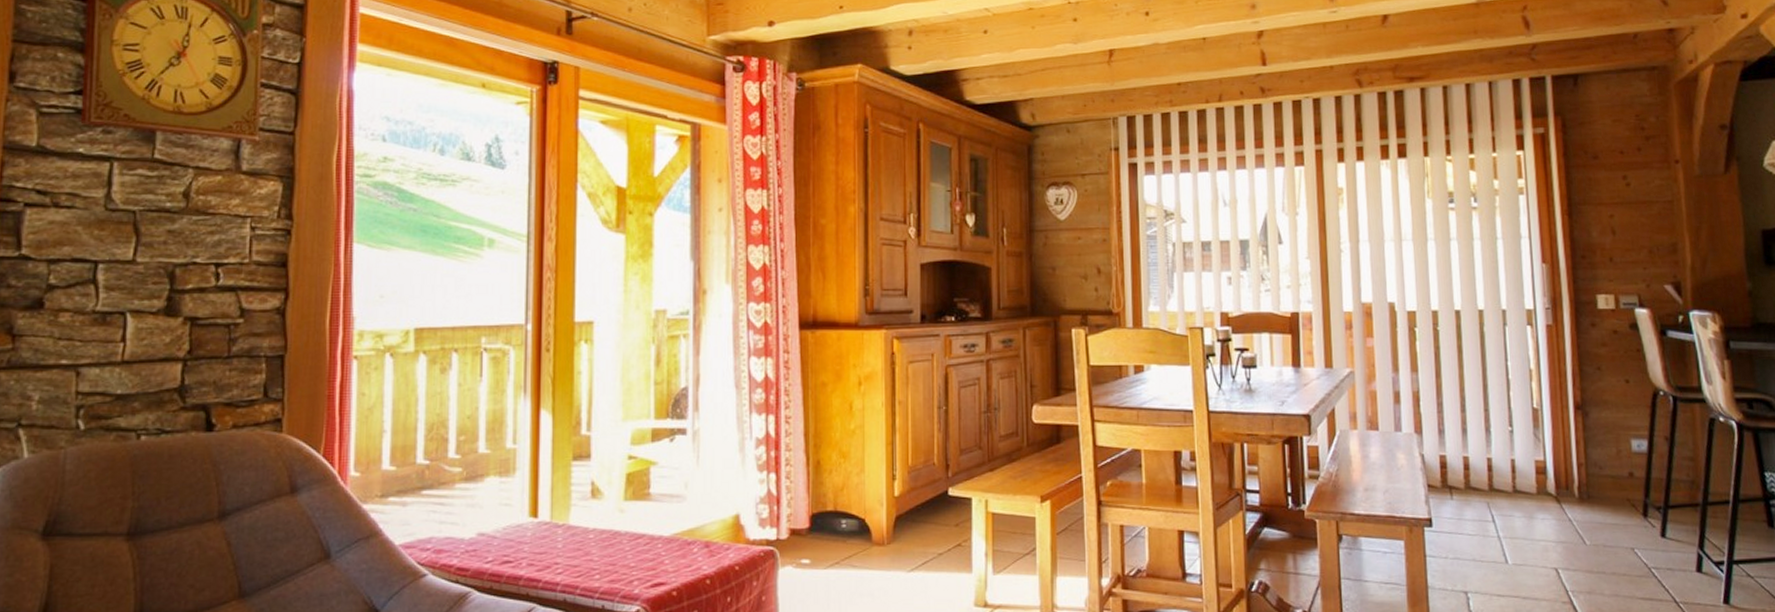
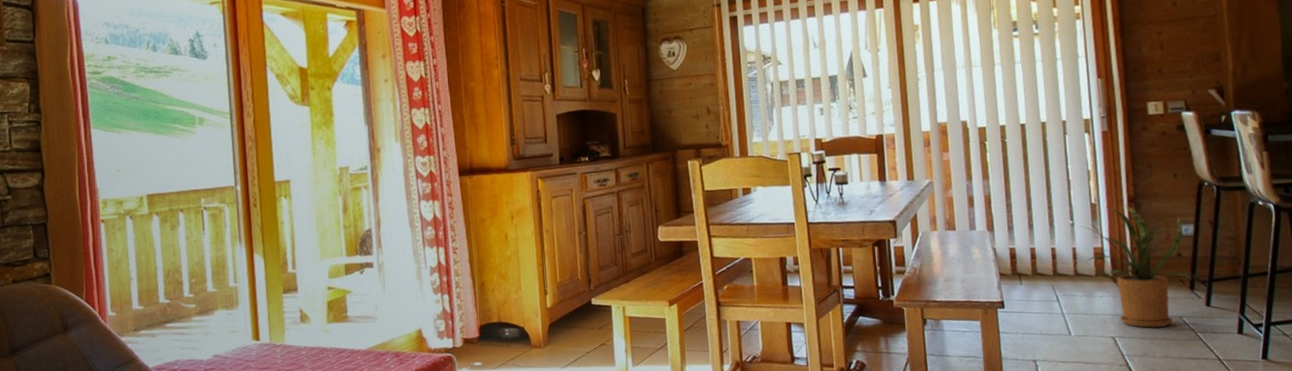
house plant: none [1520,412,1646,559] -> present [1080,205,1193,328]

